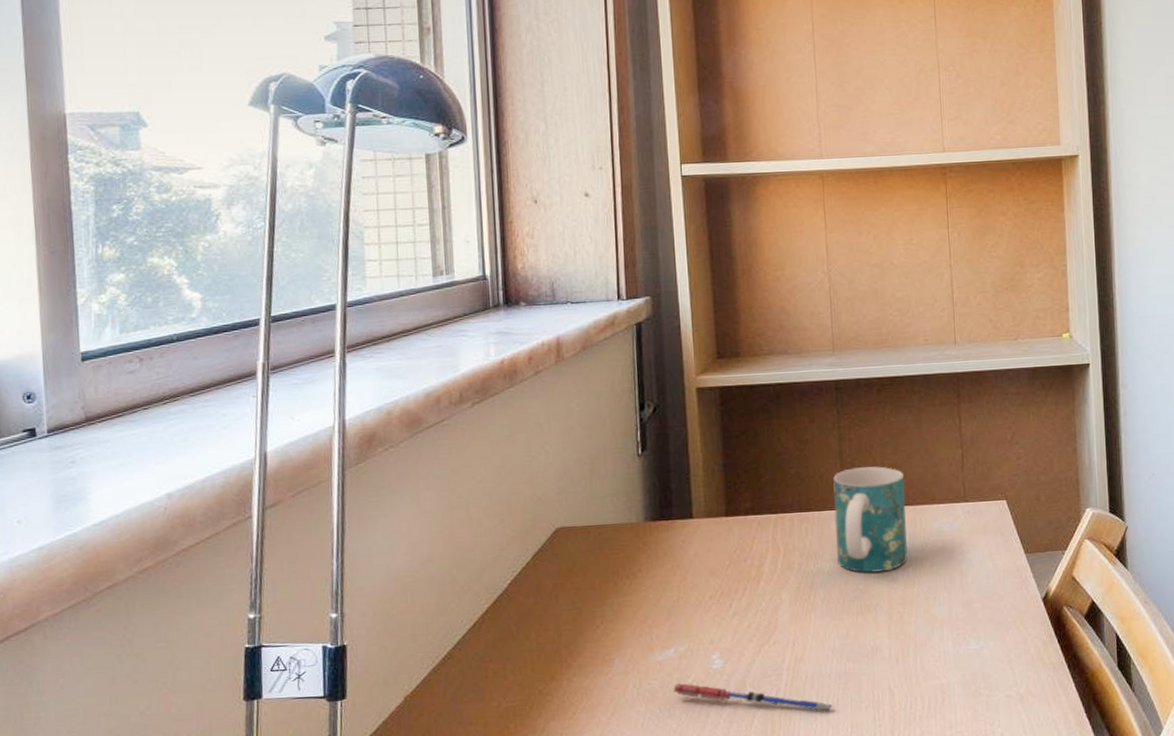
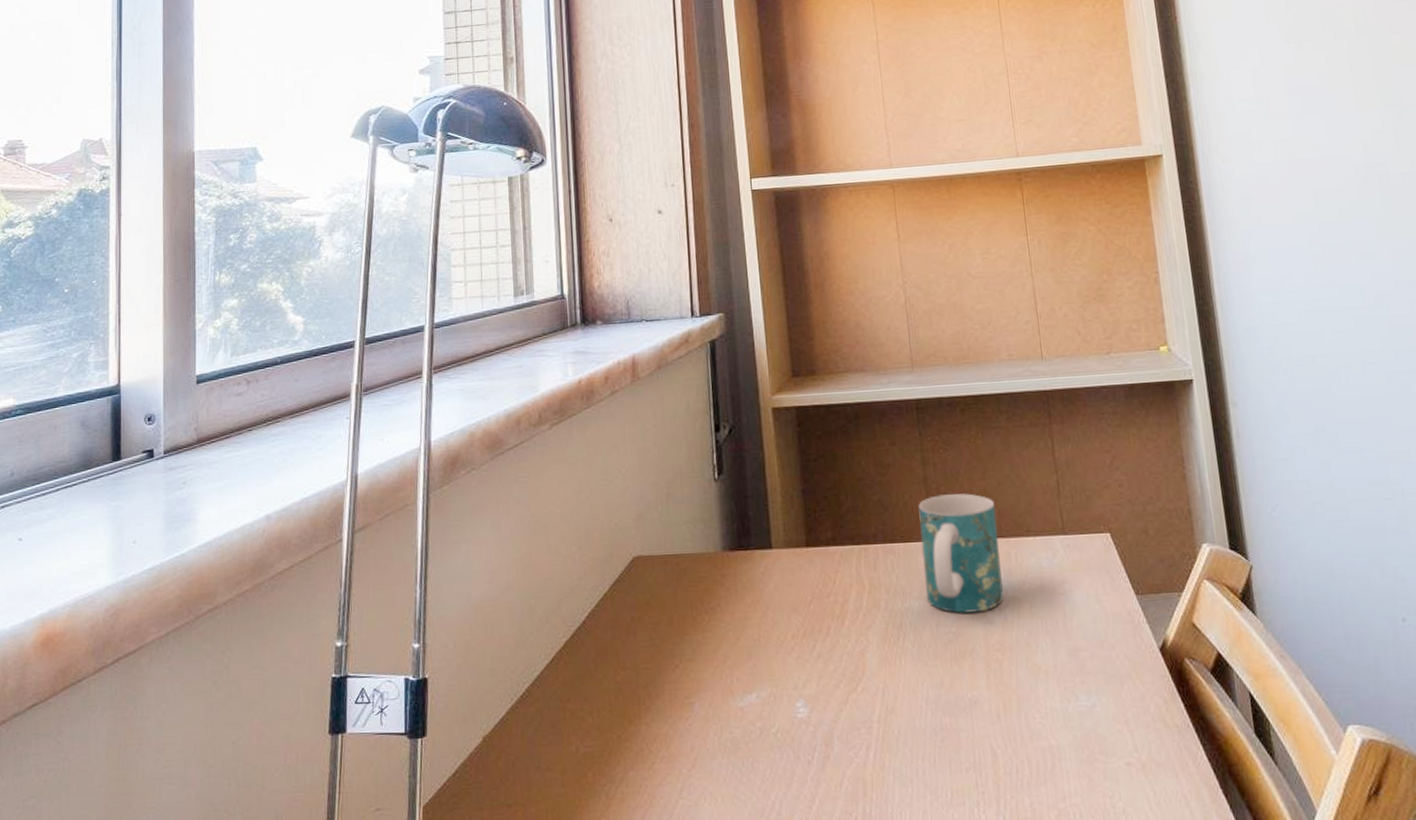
pen: present [672,683,833,712] -> none [755,733,930,774]

